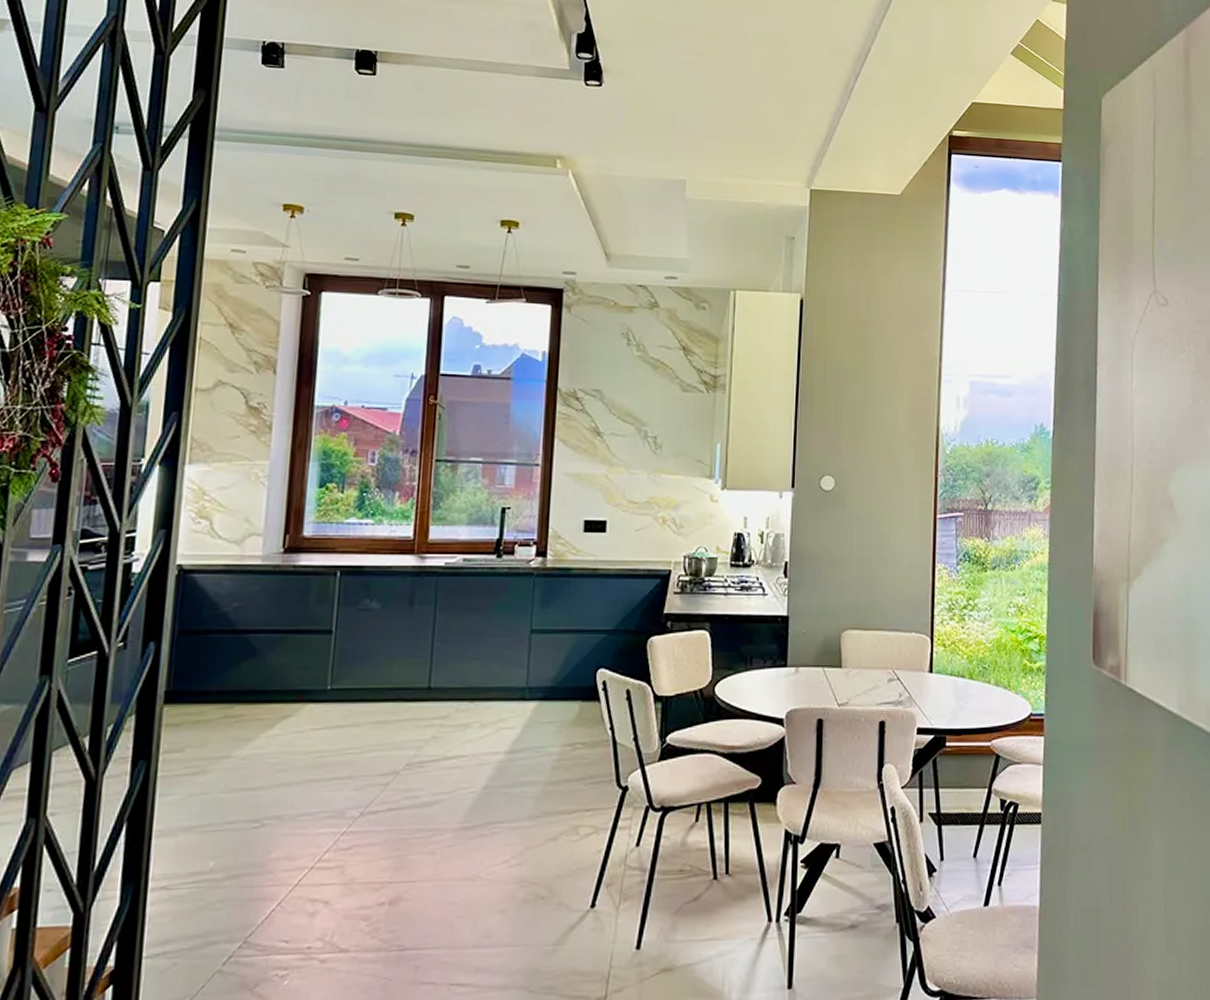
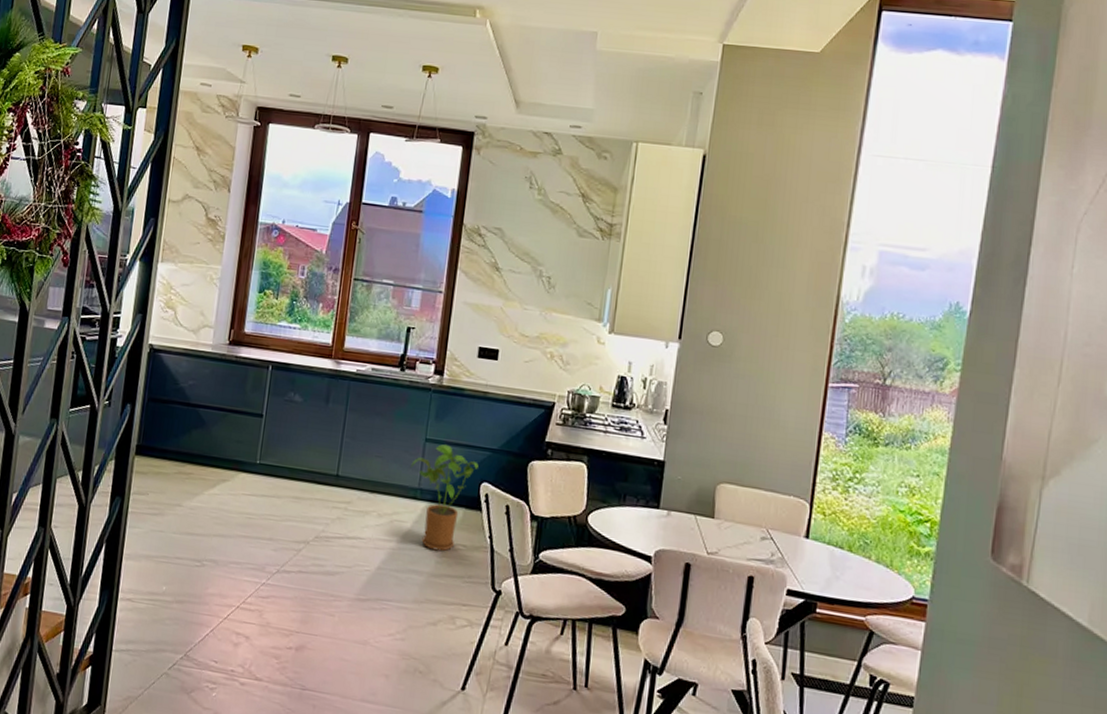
house plant: none [516,633,593,755] -> present [411,444,479,552]

